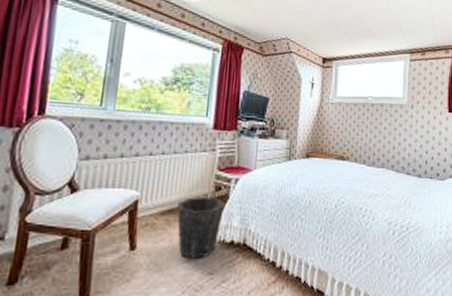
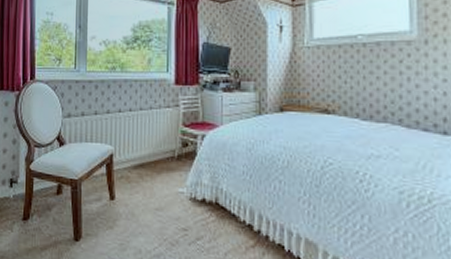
waste bin: present [176,196,225,259] -> none [147,152,193,214]

